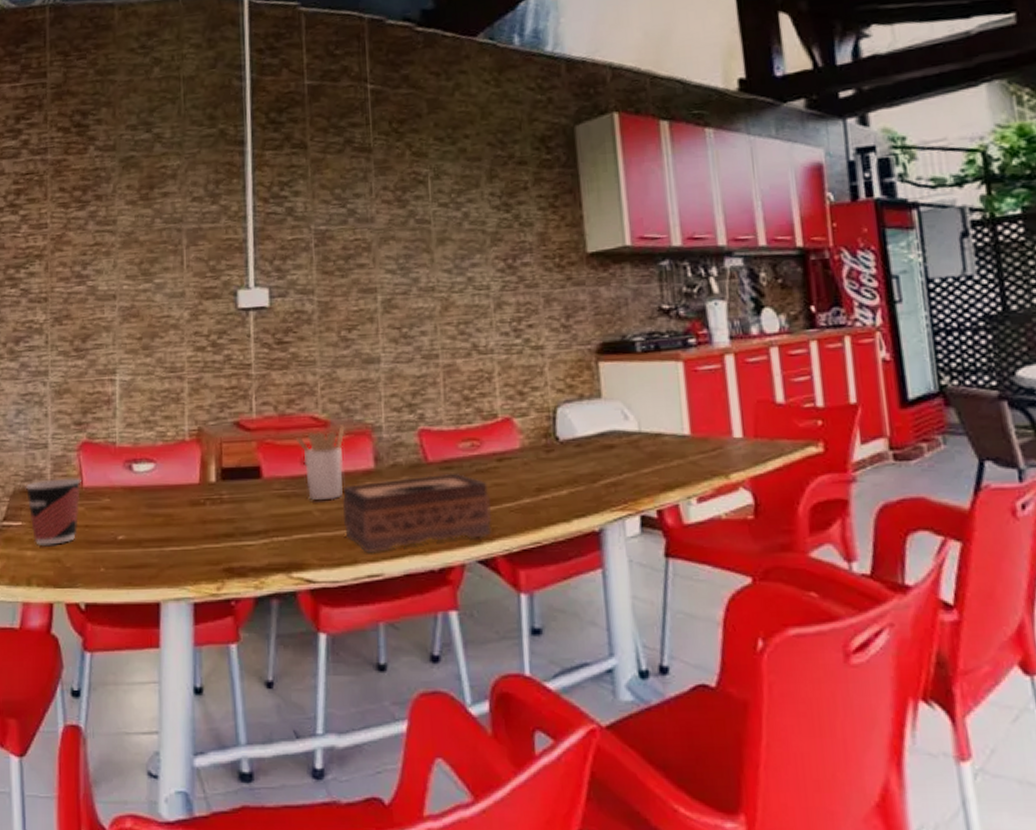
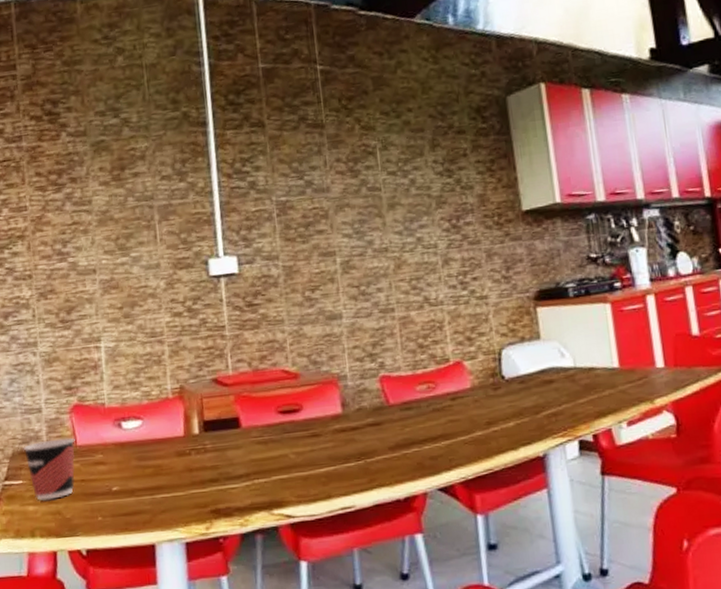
utensil holder: present [295,425,345,501] -> none [269,376,315,444]
tissue box: present [341,473,493,554] -> none [314,413,450,489]

